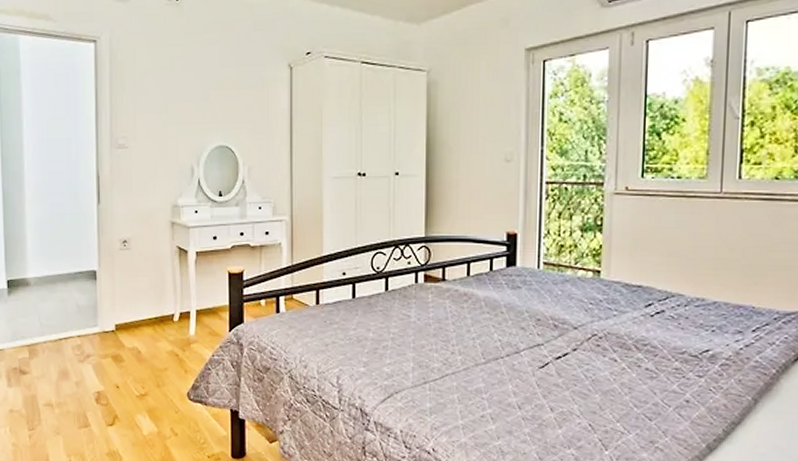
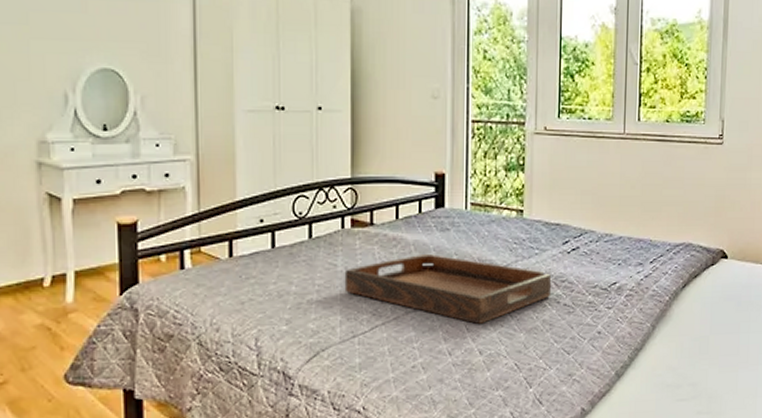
serving tray: none [417,309,632,382] -> present [344,253,552,325]

